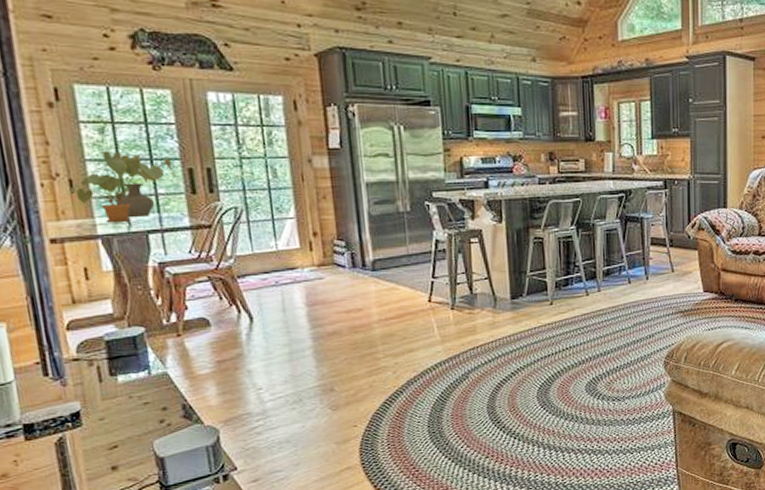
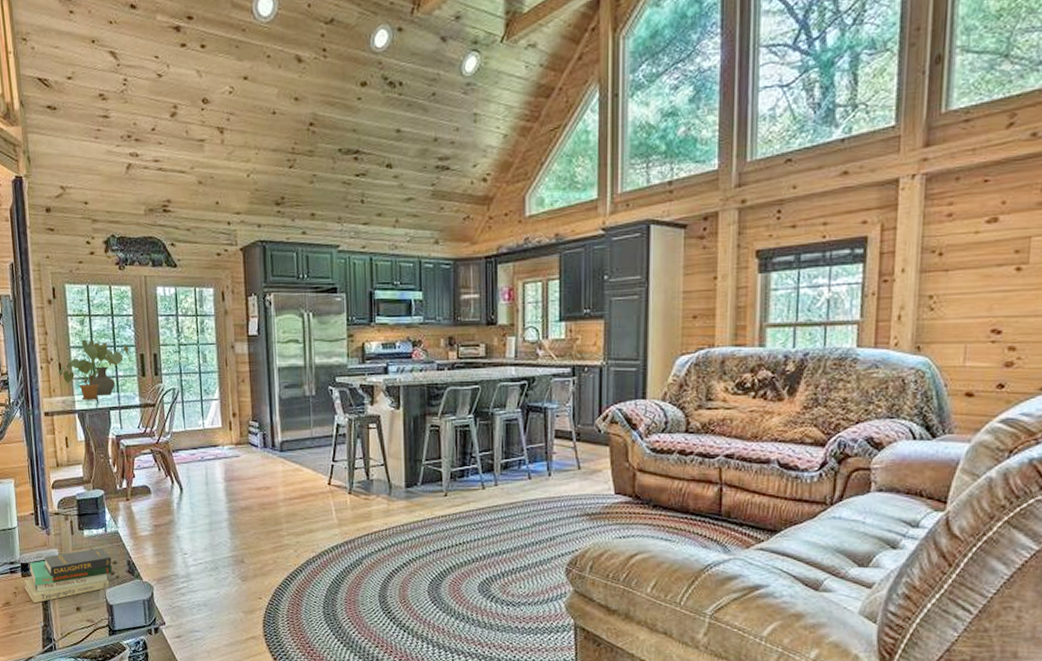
books: none [28,393,162,470] -> present [24,547,112,604]

